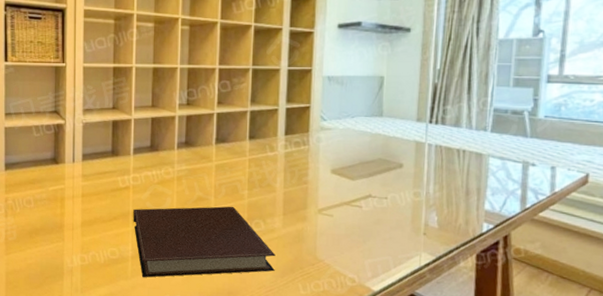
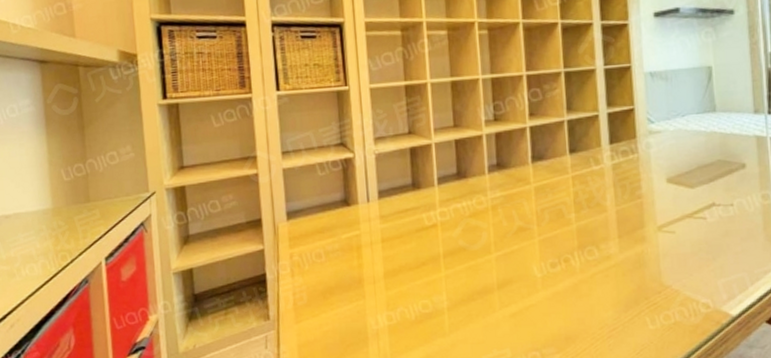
notebook: present [133,206,276,278] -> none [444,234,617,331]

